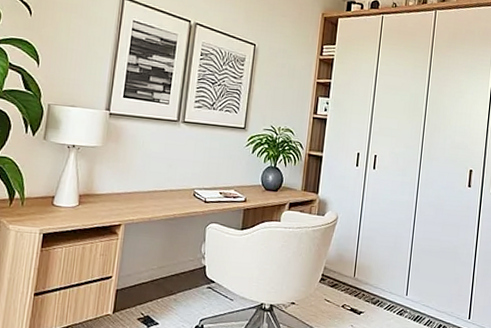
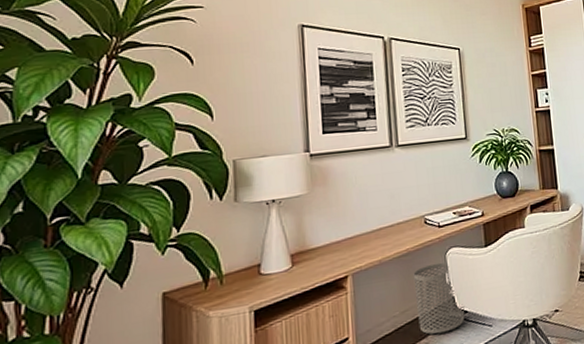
waste bin: none [171,233,213,295] -> present [413,261,465,335]

